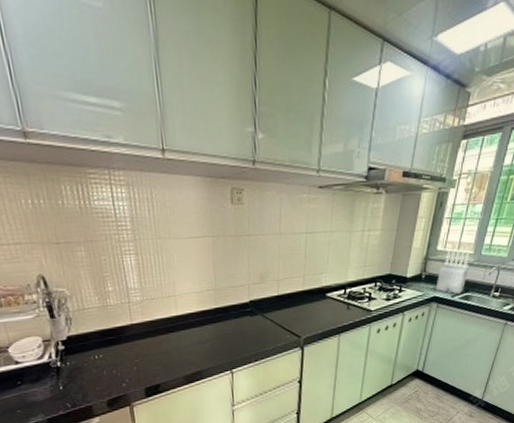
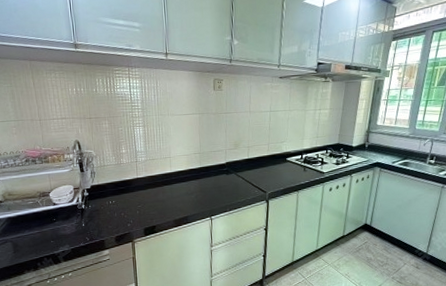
knife block: present [436,249,470,295] -> none [378,124,406,161]

